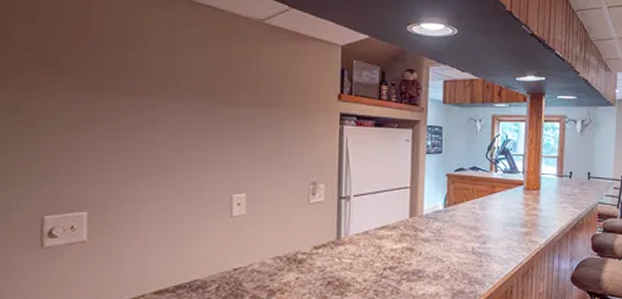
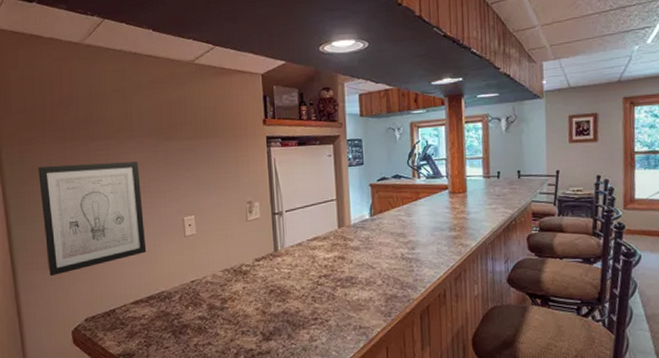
wall art: none [40,119,182,257] -> present [38,161,147,277]

